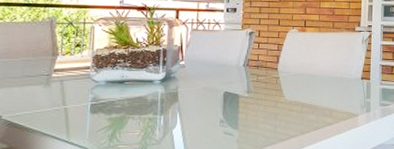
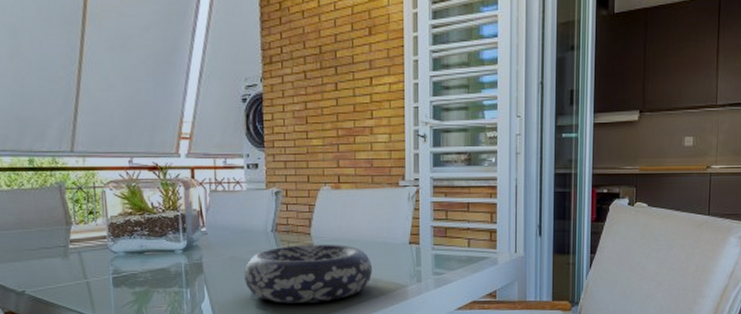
decorative bowl: none [215,78,329,129] -> present [244,244,372,303]

